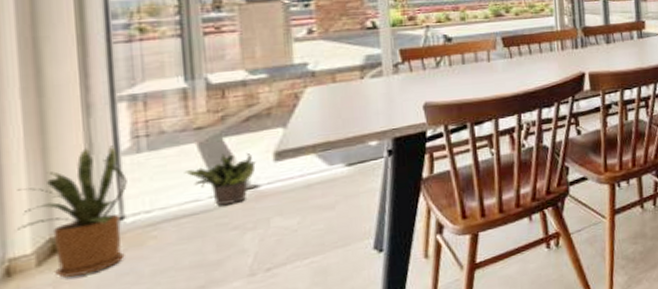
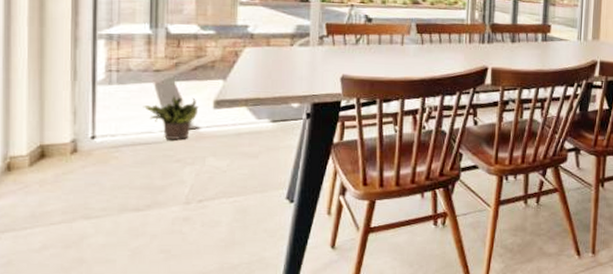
house plant: present [17,145,127,278] -> none [18,74,100,179]

